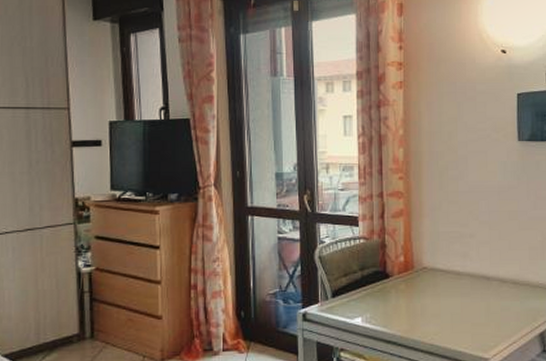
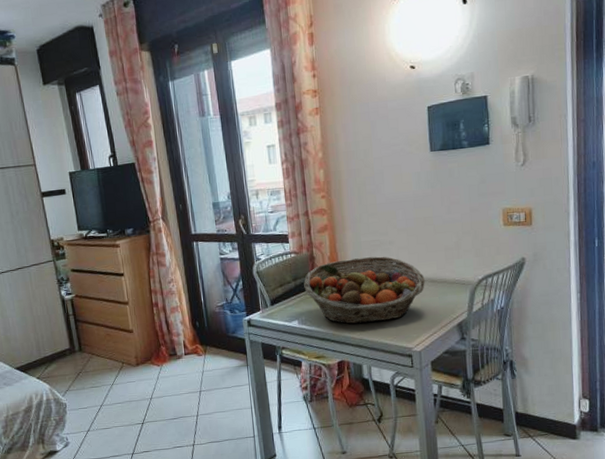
fruit basket: none [372,249,506,327] -> present [304,256,425,324]

